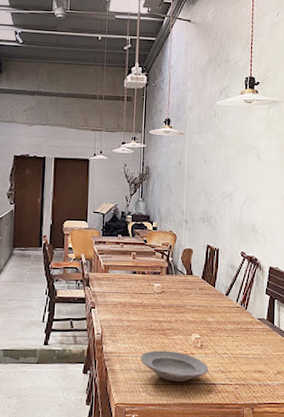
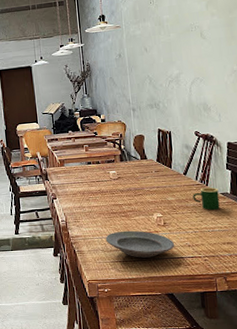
mug: none [231,311,256,335] -> present [193,187,220,210]

